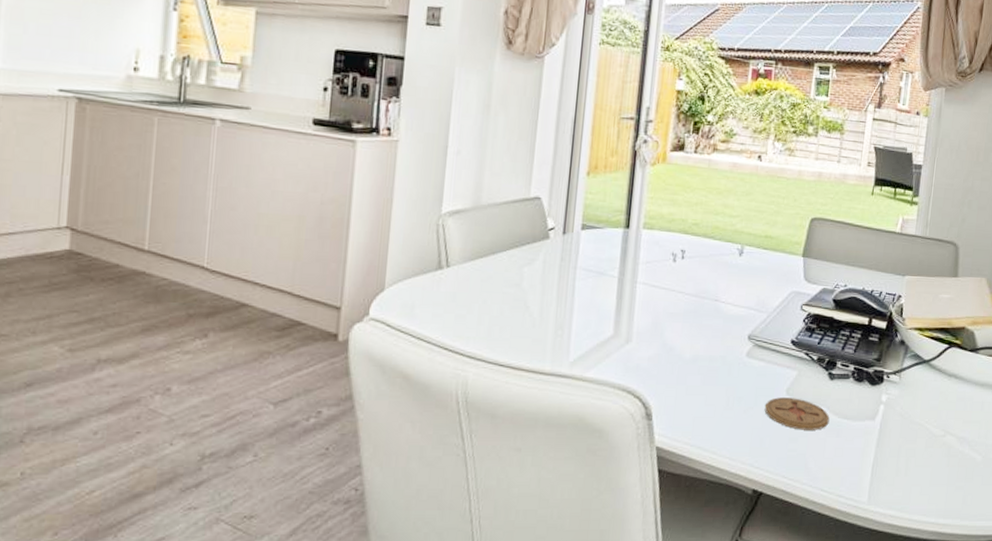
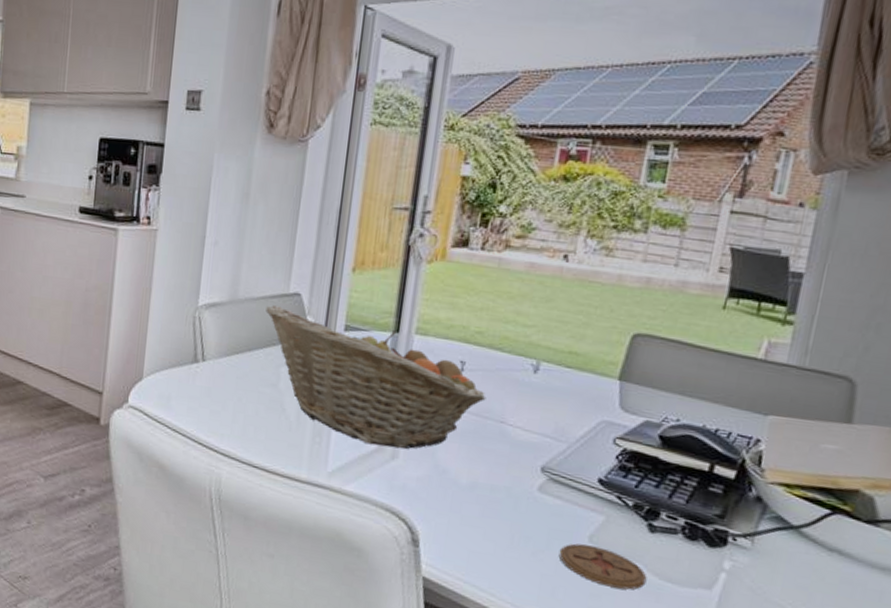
fruit basket: none [508,209,703,333] -> present [266,305,486,449]

